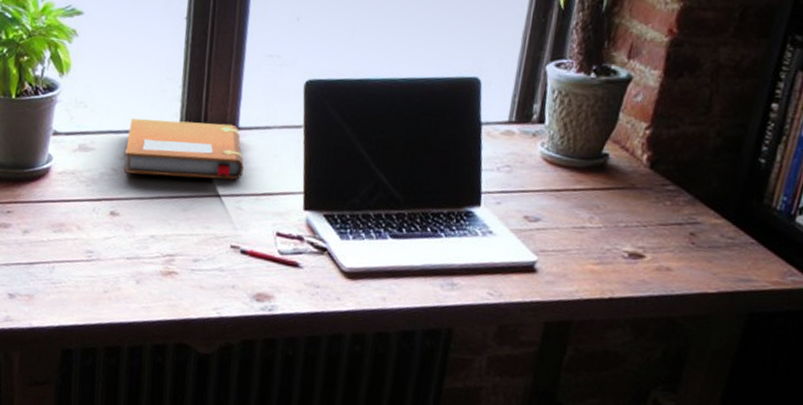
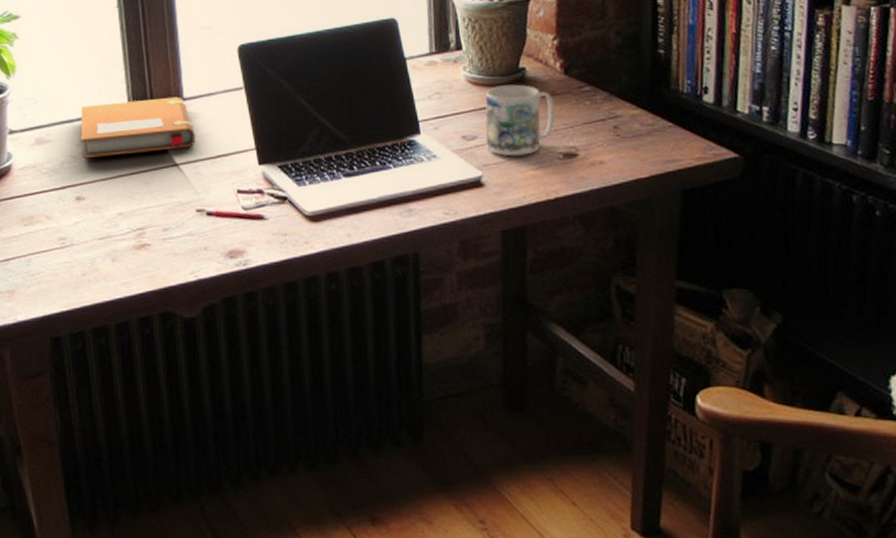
mug: none [548,169,632,248] -> present [485,84,556,156]

